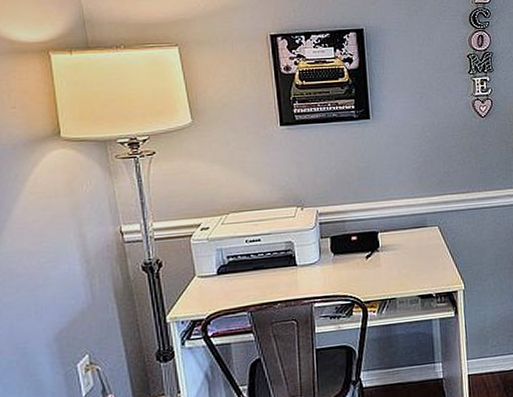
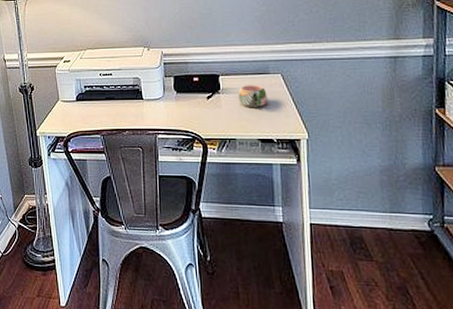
mug: none [397,239,426,263] -> present [238,85,267,107]

